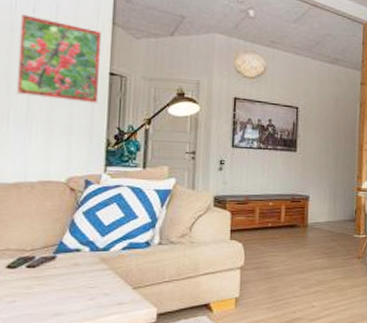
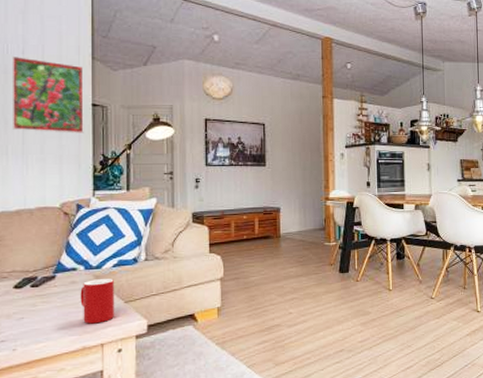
cup: none [83,261,123,310] -> present [80,278,115,324]

